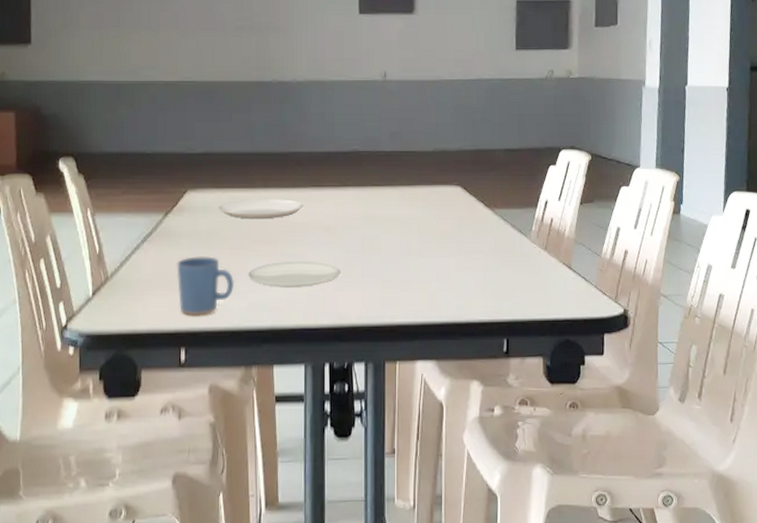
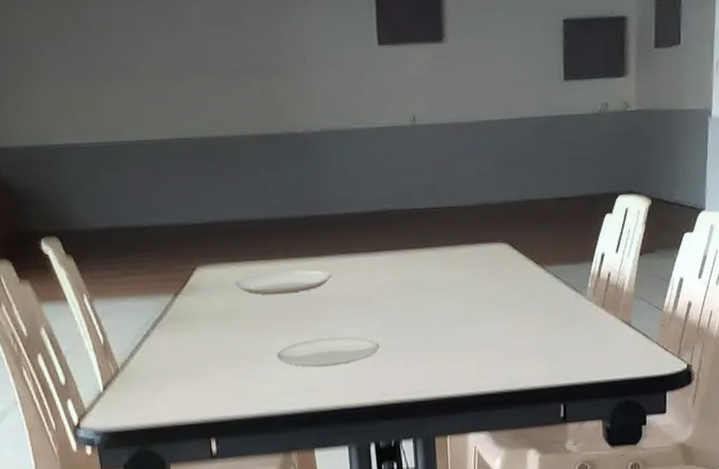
mug: present [177,257,235,316] -> none [195,339,263,404]

